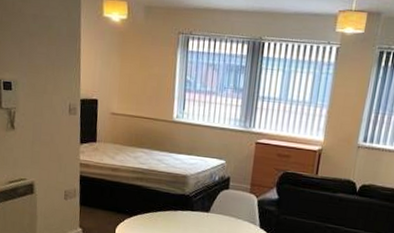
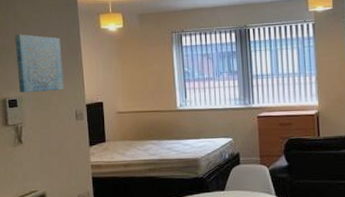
wall art: none [12,9,60,80] -> present [15,34,64,93]

